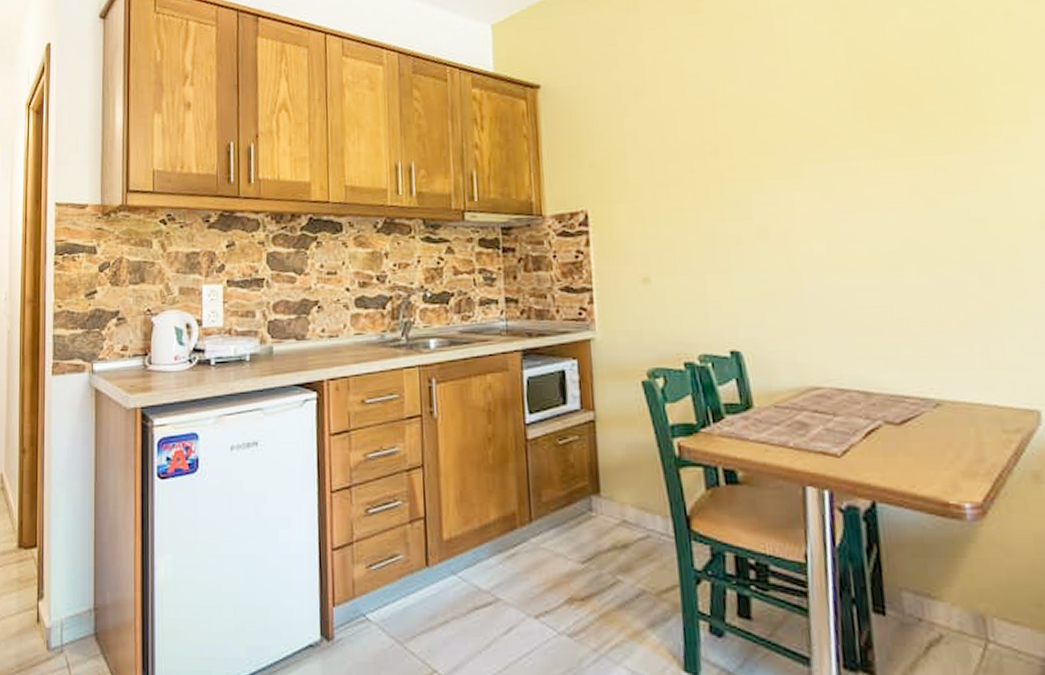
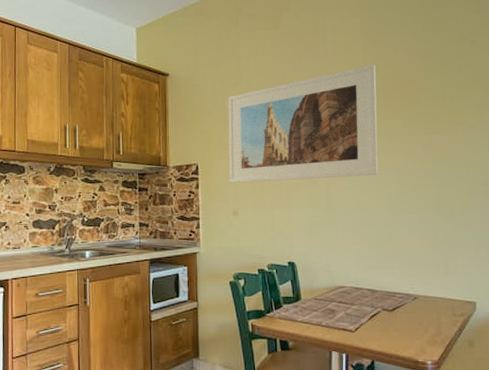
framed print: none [628,55,865,237] -> present [228,65,378,183]

